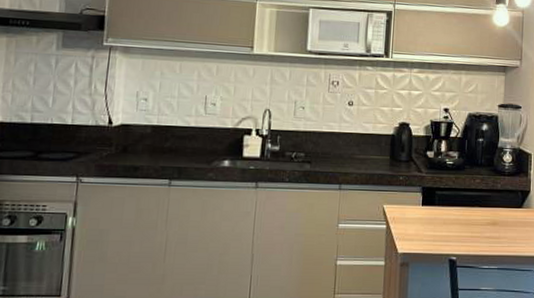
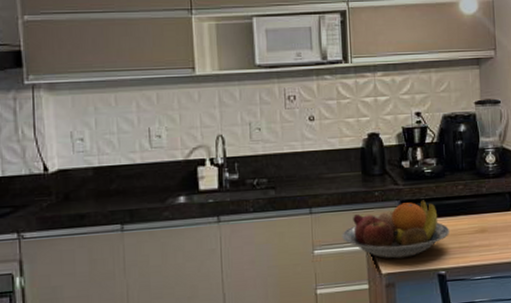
fruit bowl: none [365,189,465,240] -> present [342,200,450,259]

